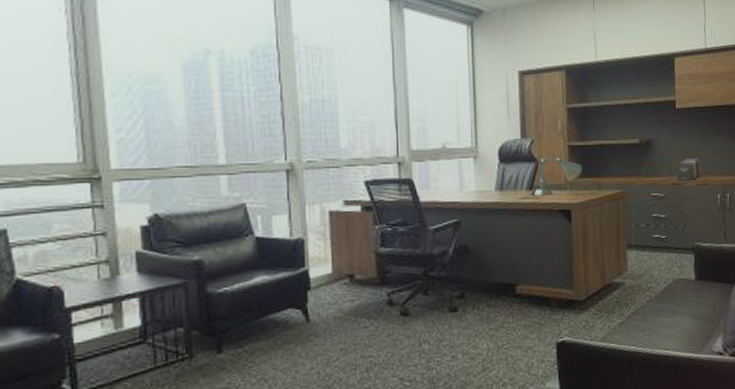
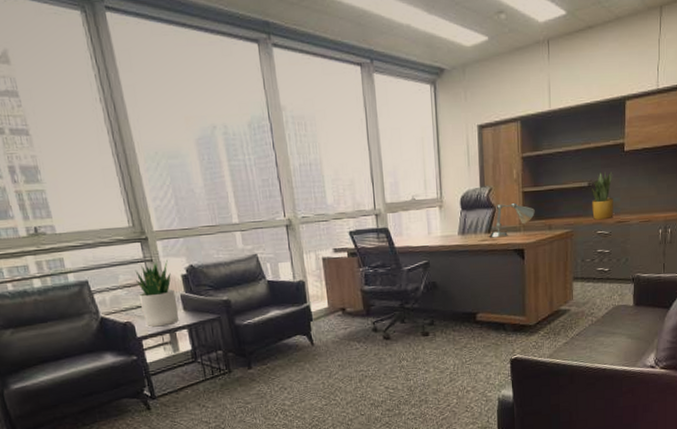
planter: none [76,206,130,294] -> present [135,259,180,327]
planter: none [643,129,668,181] -> present [592,172,614,221]
books: present [677,158,701,182] -> none [622,197,645,220]

